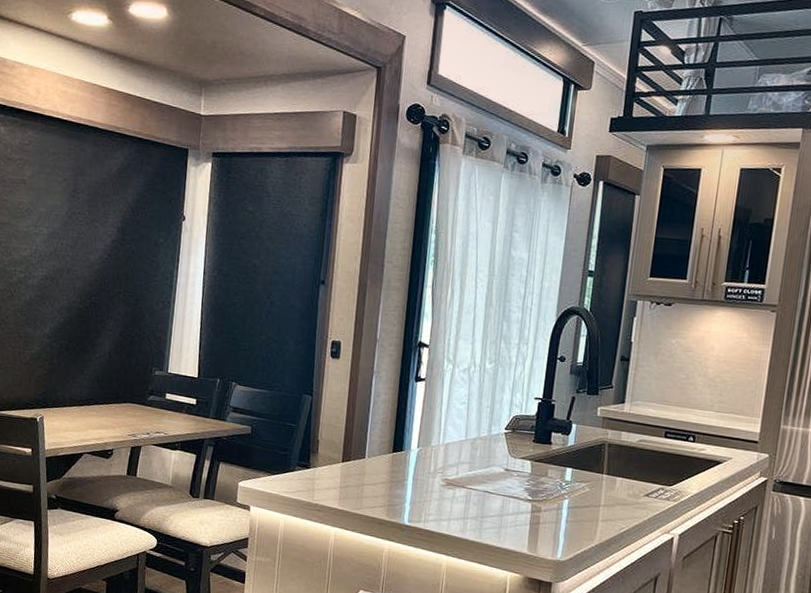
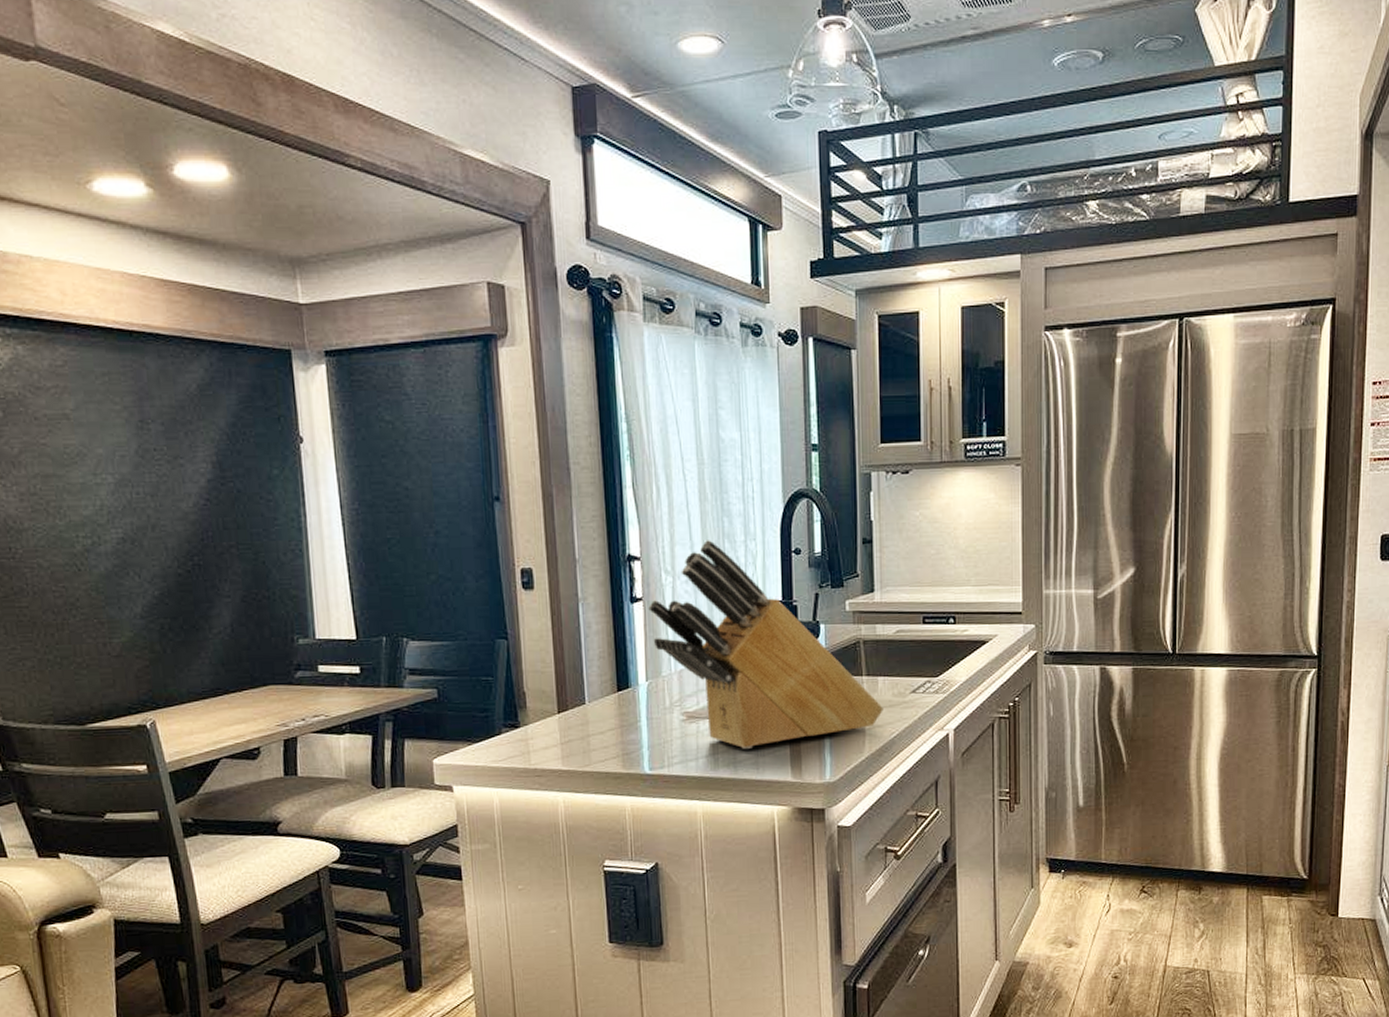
knife block: none [428,339,618,521] -> present [648,540,883,749]

